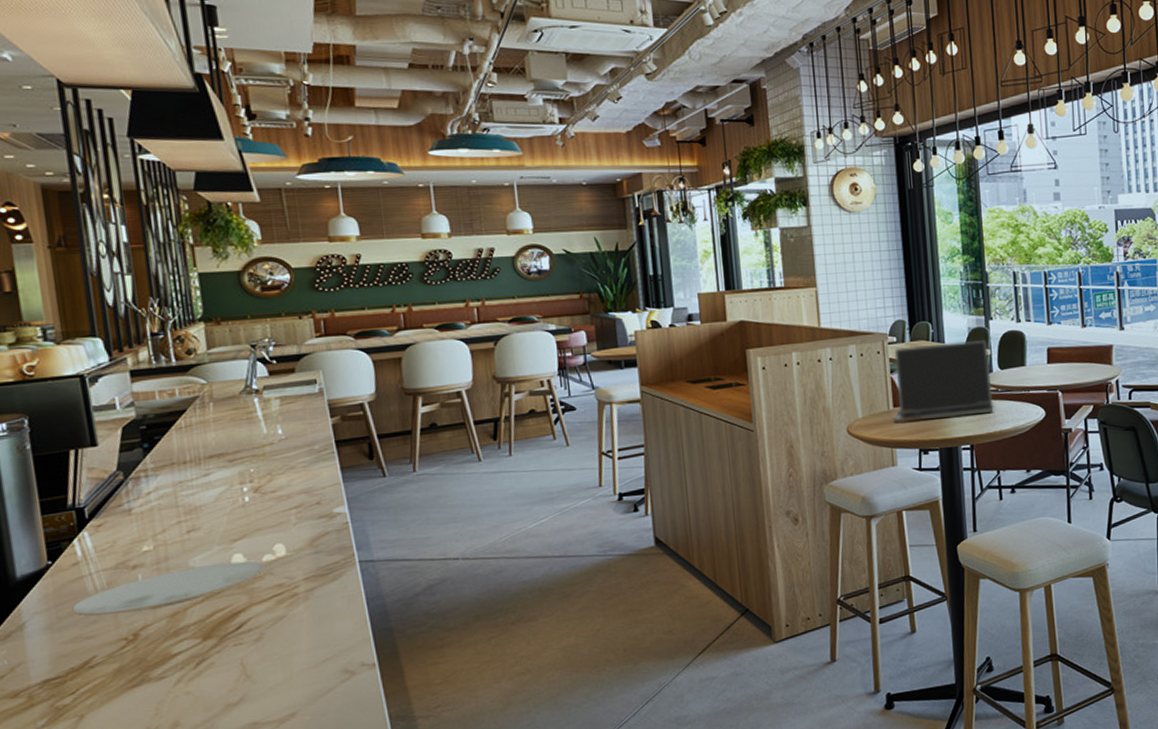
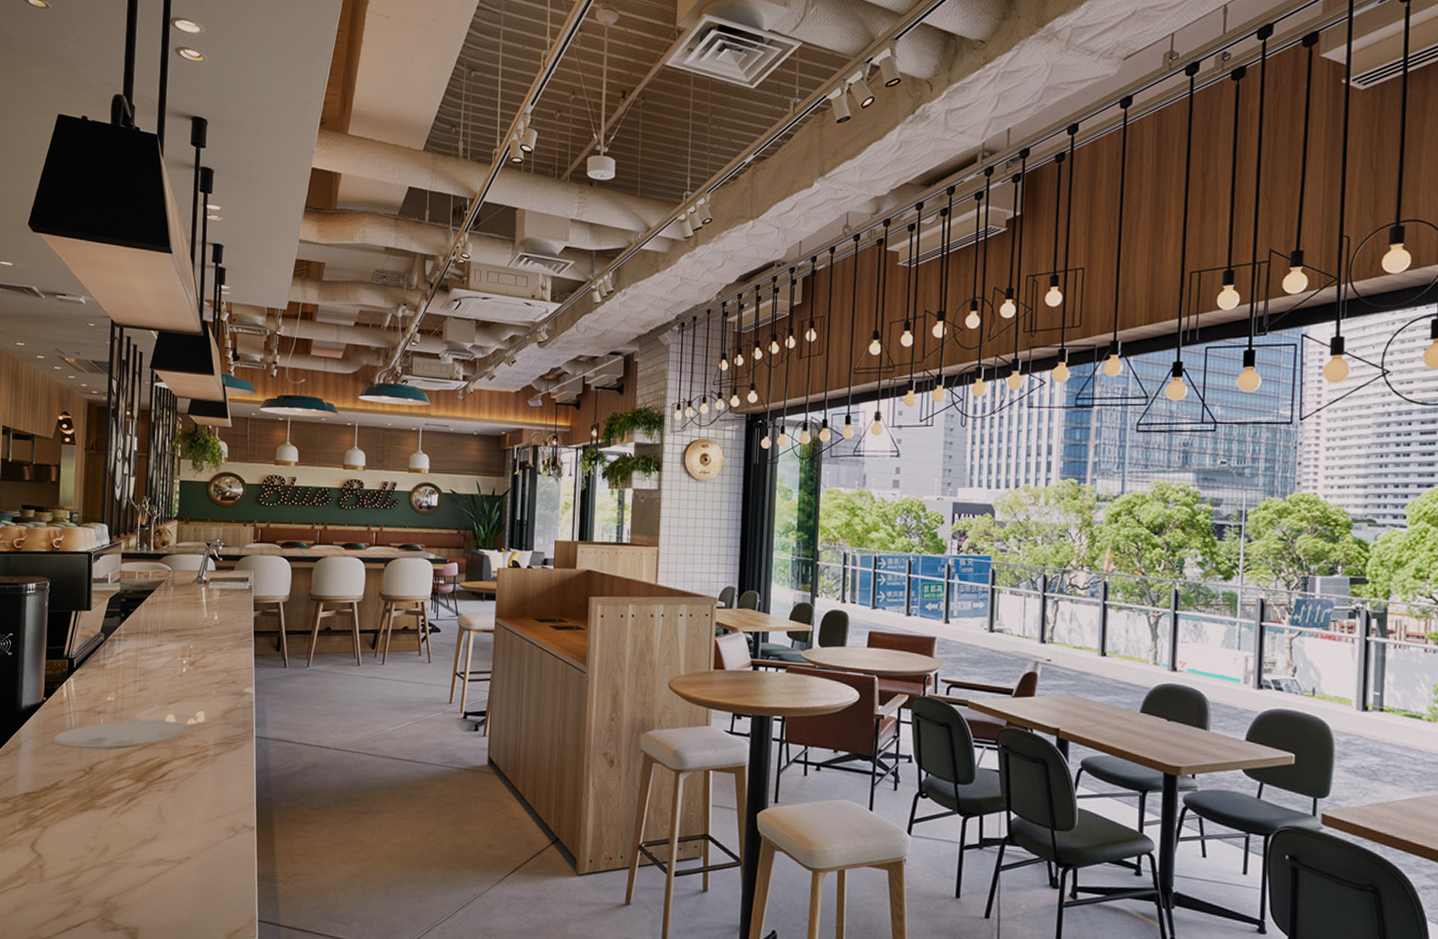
laptop: present [893,340,994,423] -> none [712,613,811,688]

